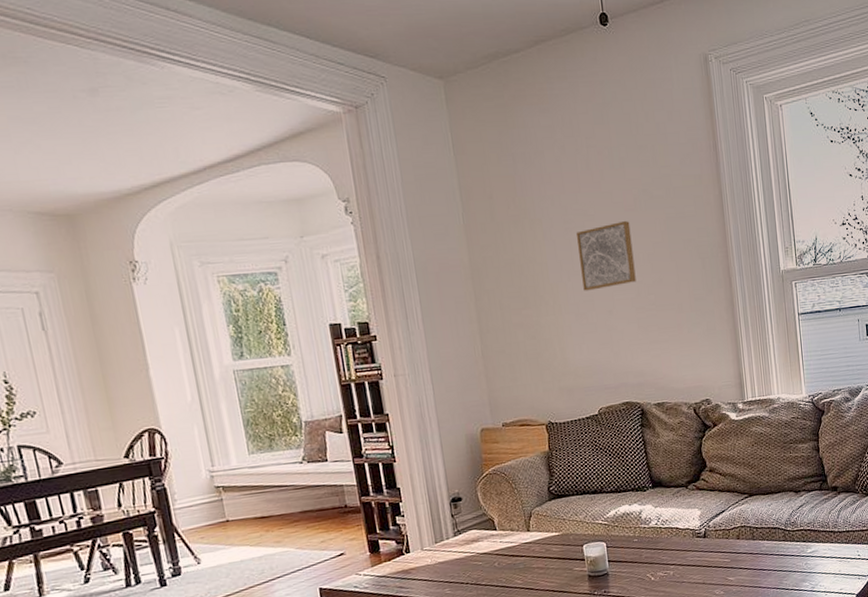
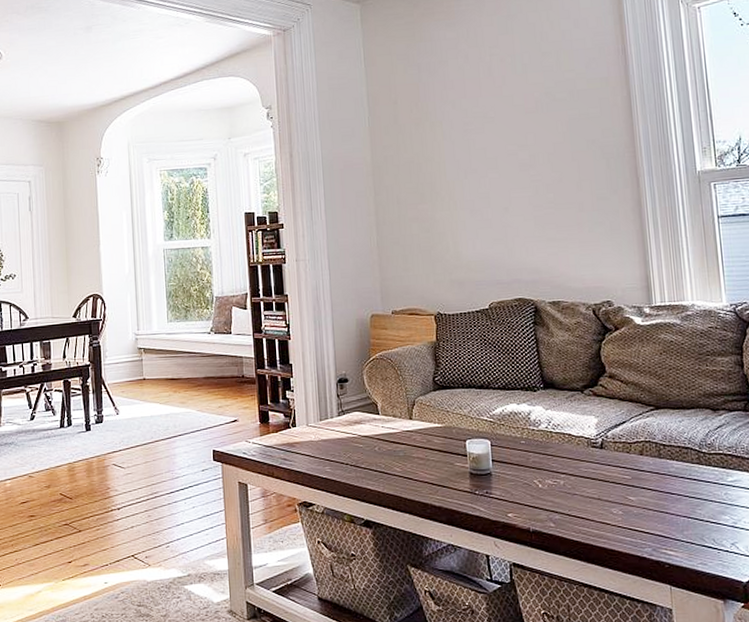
wall art: present [577,220,636,291] -> none [476,122,535,189]

